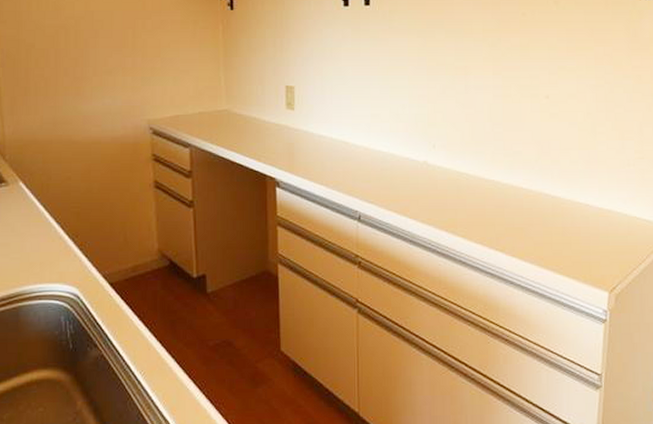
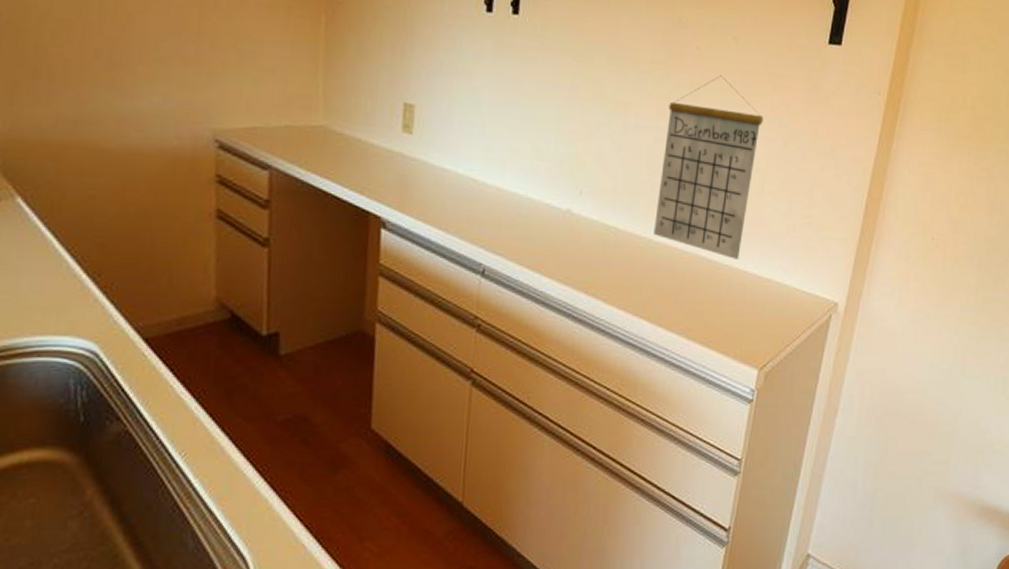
calendar: none [500,35,589,194] -> present [653,75,763,259]

